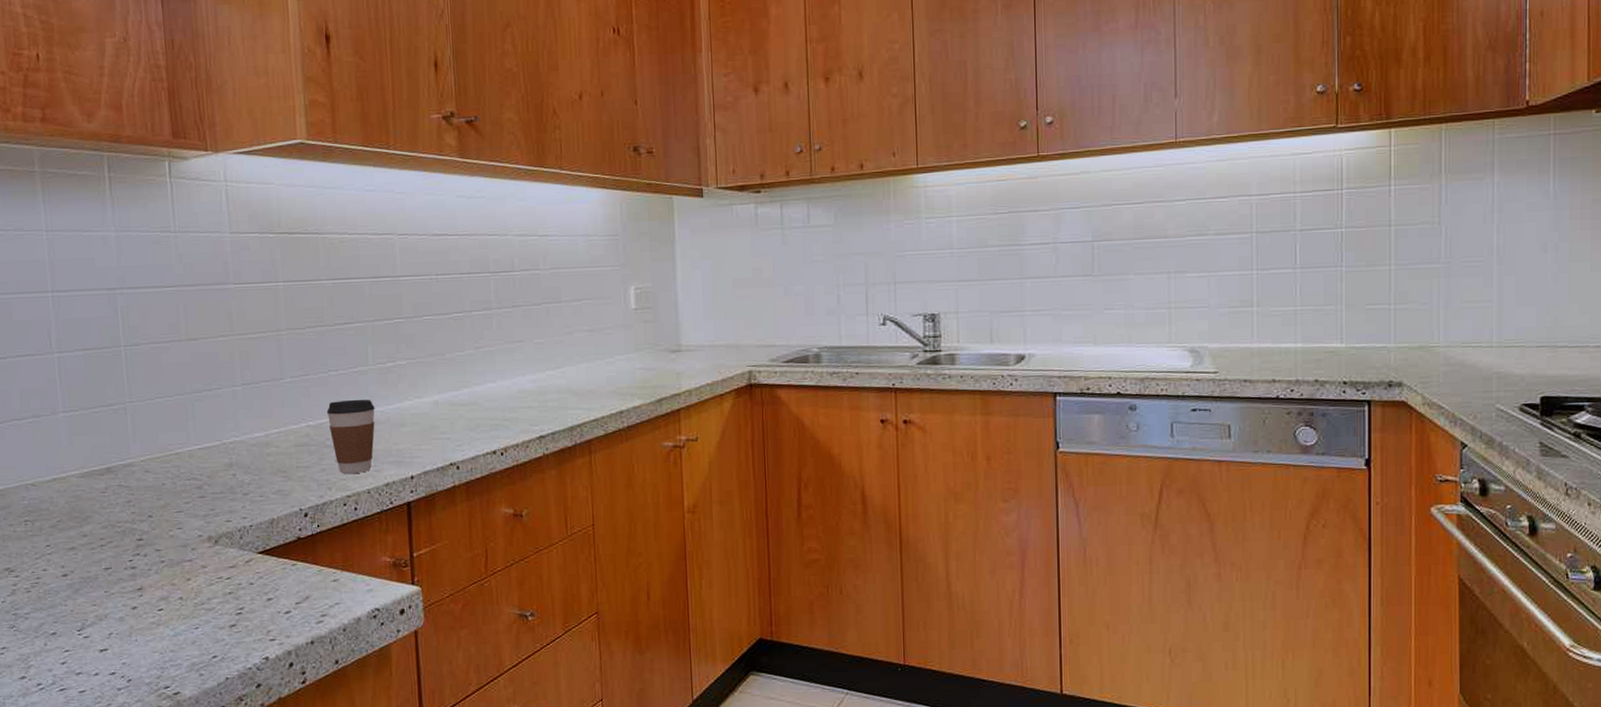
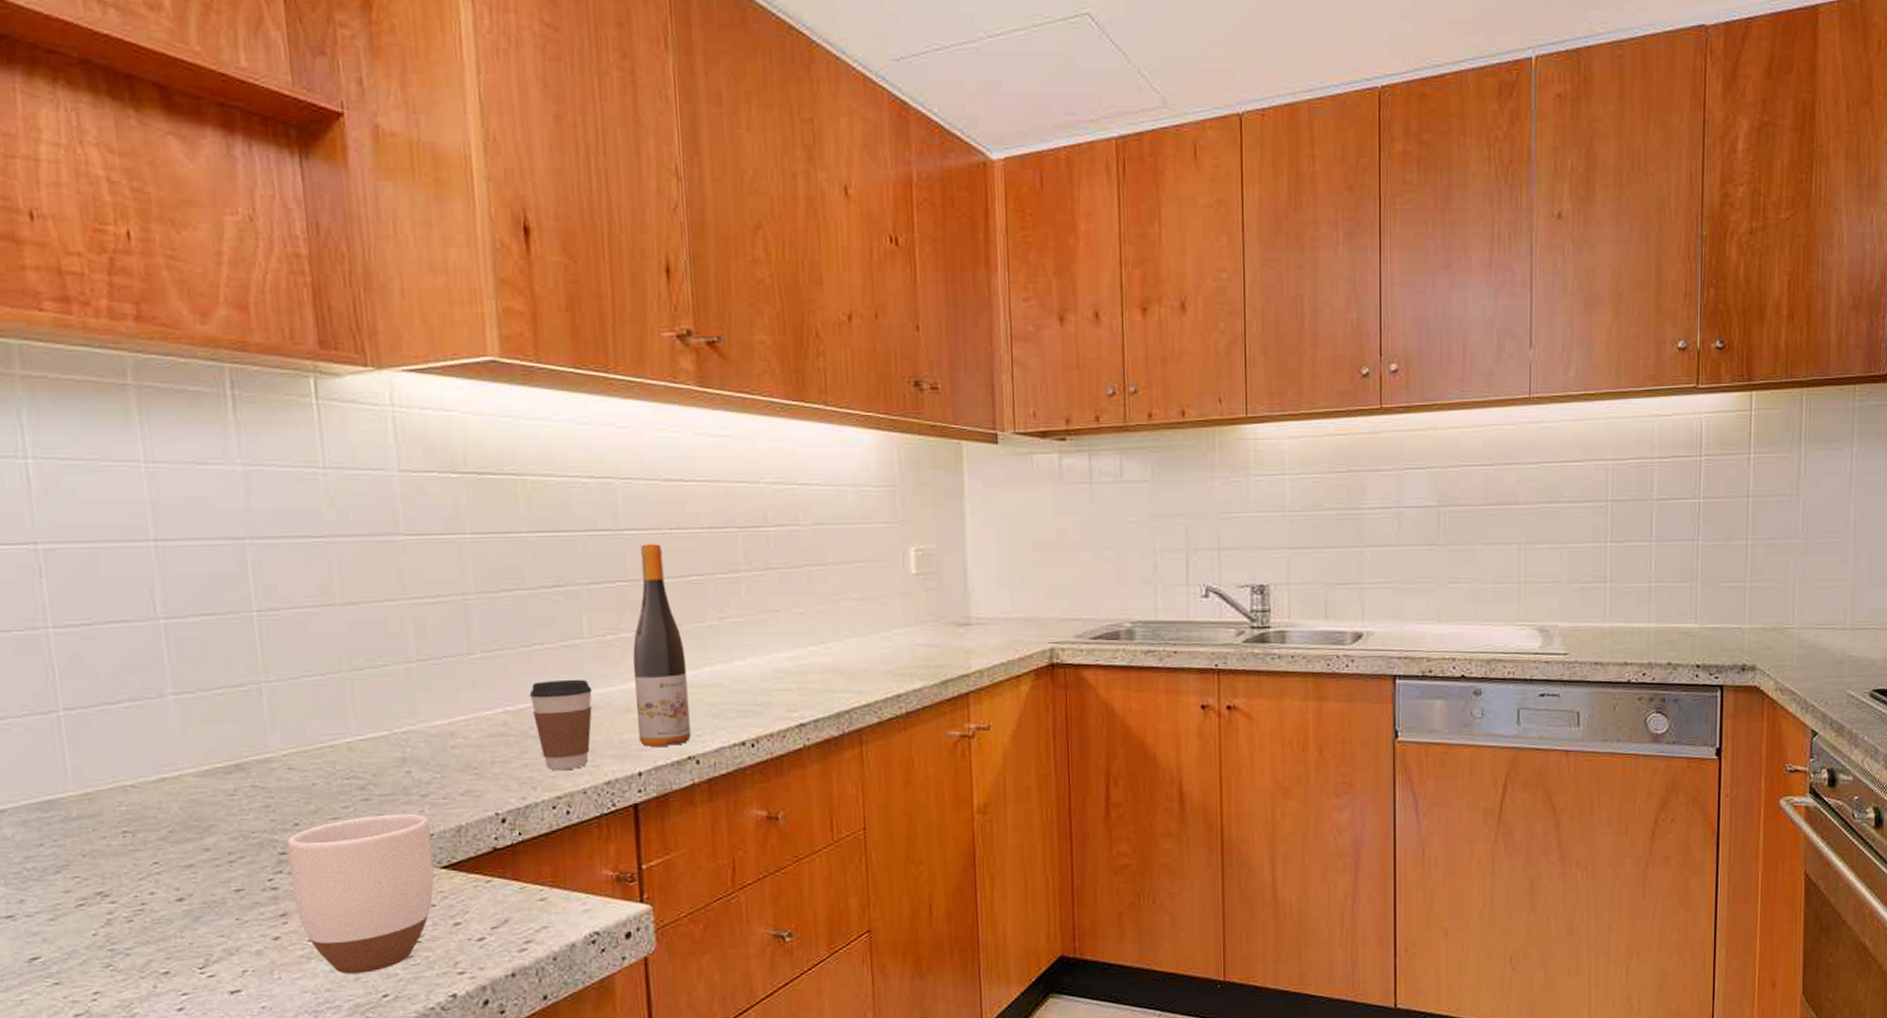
mug: none [143,508,253,638] -> present [287,813,435,974]
wine bottle: none [407,287,453,455] -> present [633,544,691,747]

